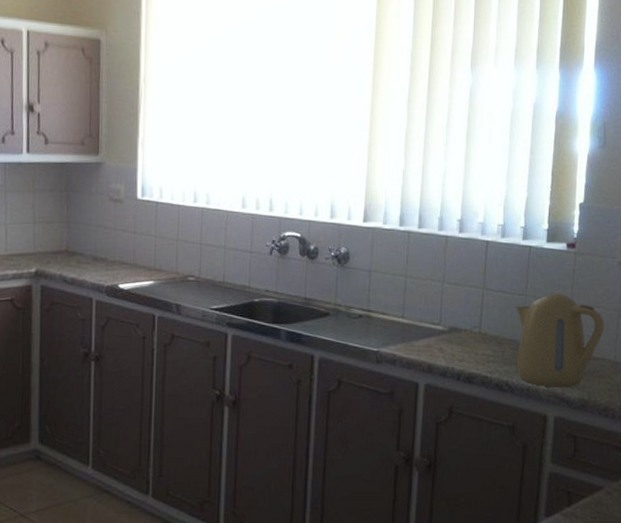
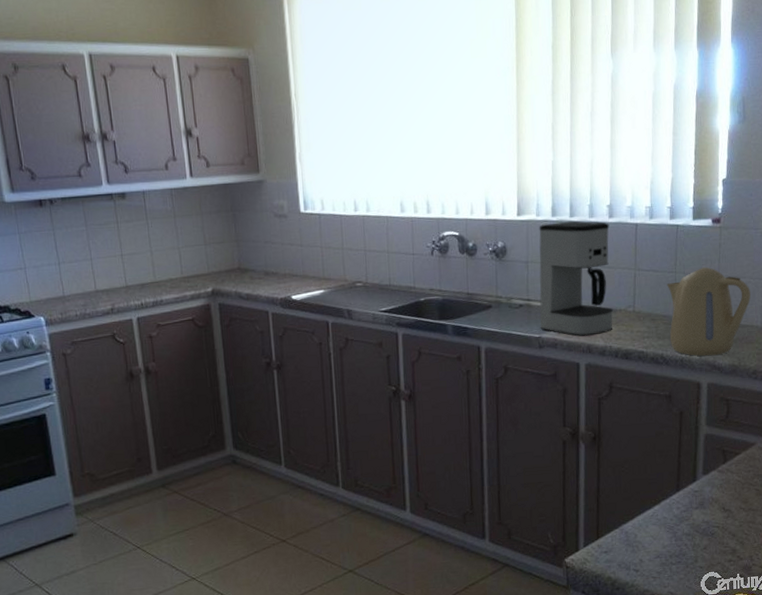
coffee maker: none [379,232,459,355] -> present [539,221,614,336]

